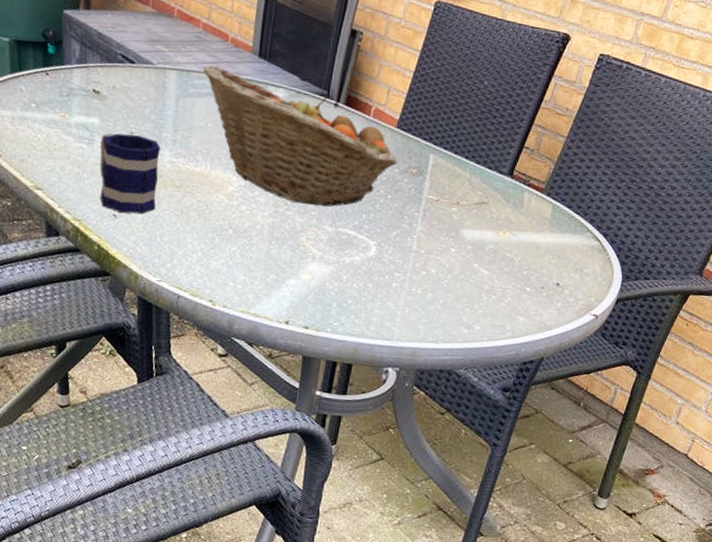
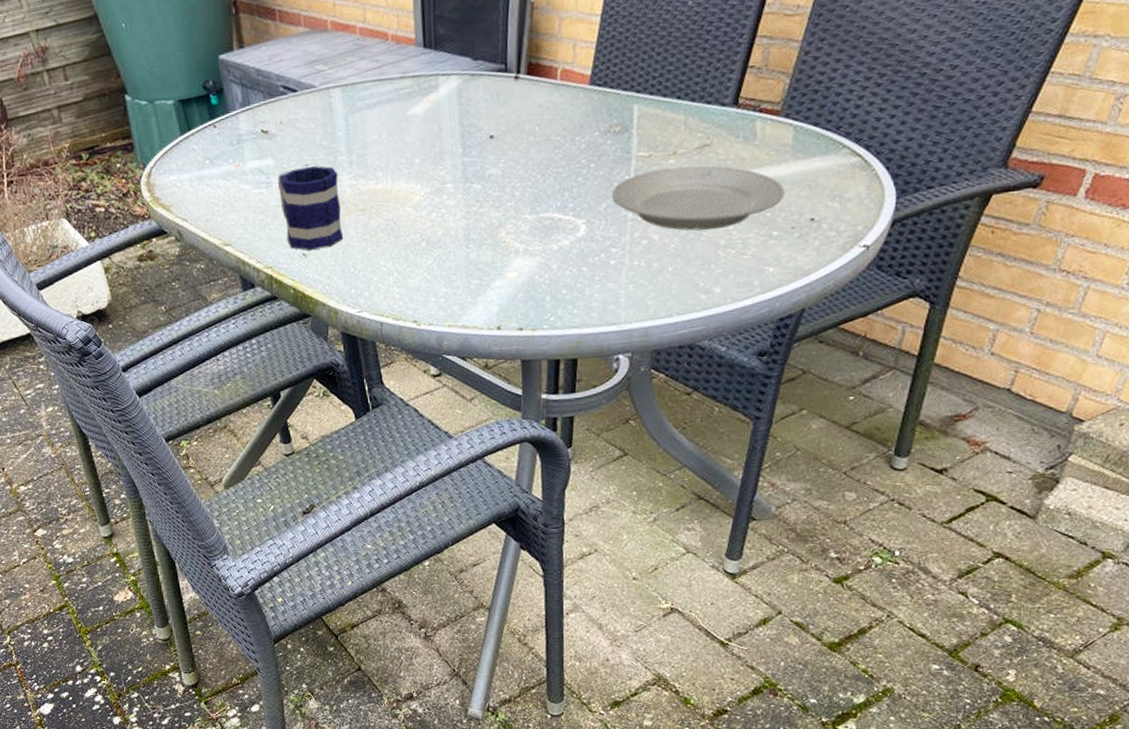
fruit basket: present [202,65,398,207] -> none [366,70,597,198]
plate: none [401,213,540,276] -> present [611,165,785,231]

